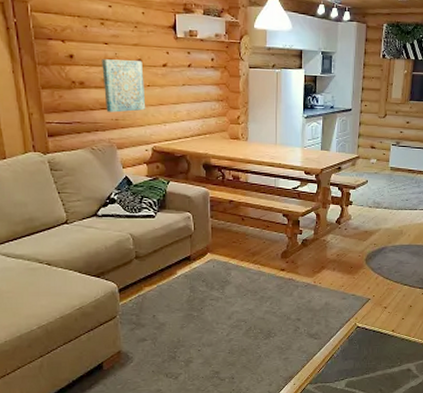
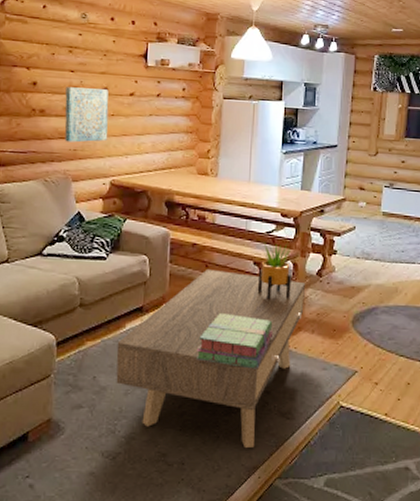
coffee table: none [171,222,326,364] -> present [116,270,305,449]
stack of books: none [238,257,302,302] -> present [195,312,274,369]
potted plant: none [287,196,315,245] -> present [257,241,291,300]

